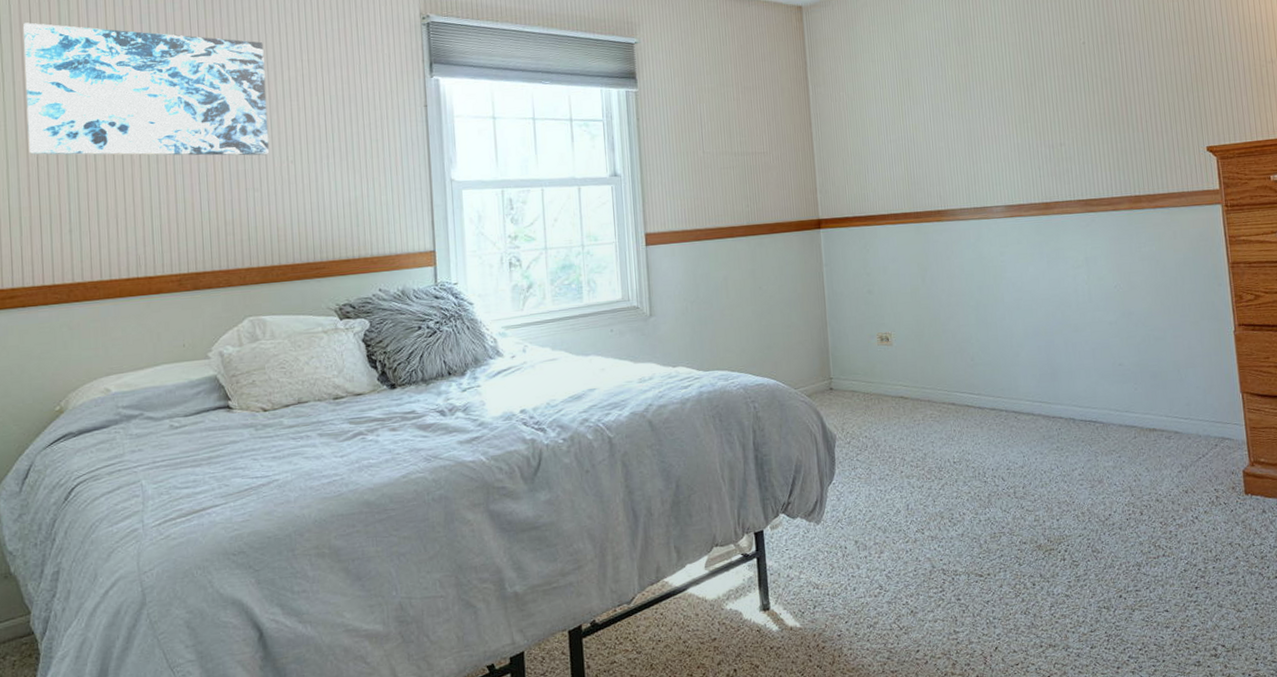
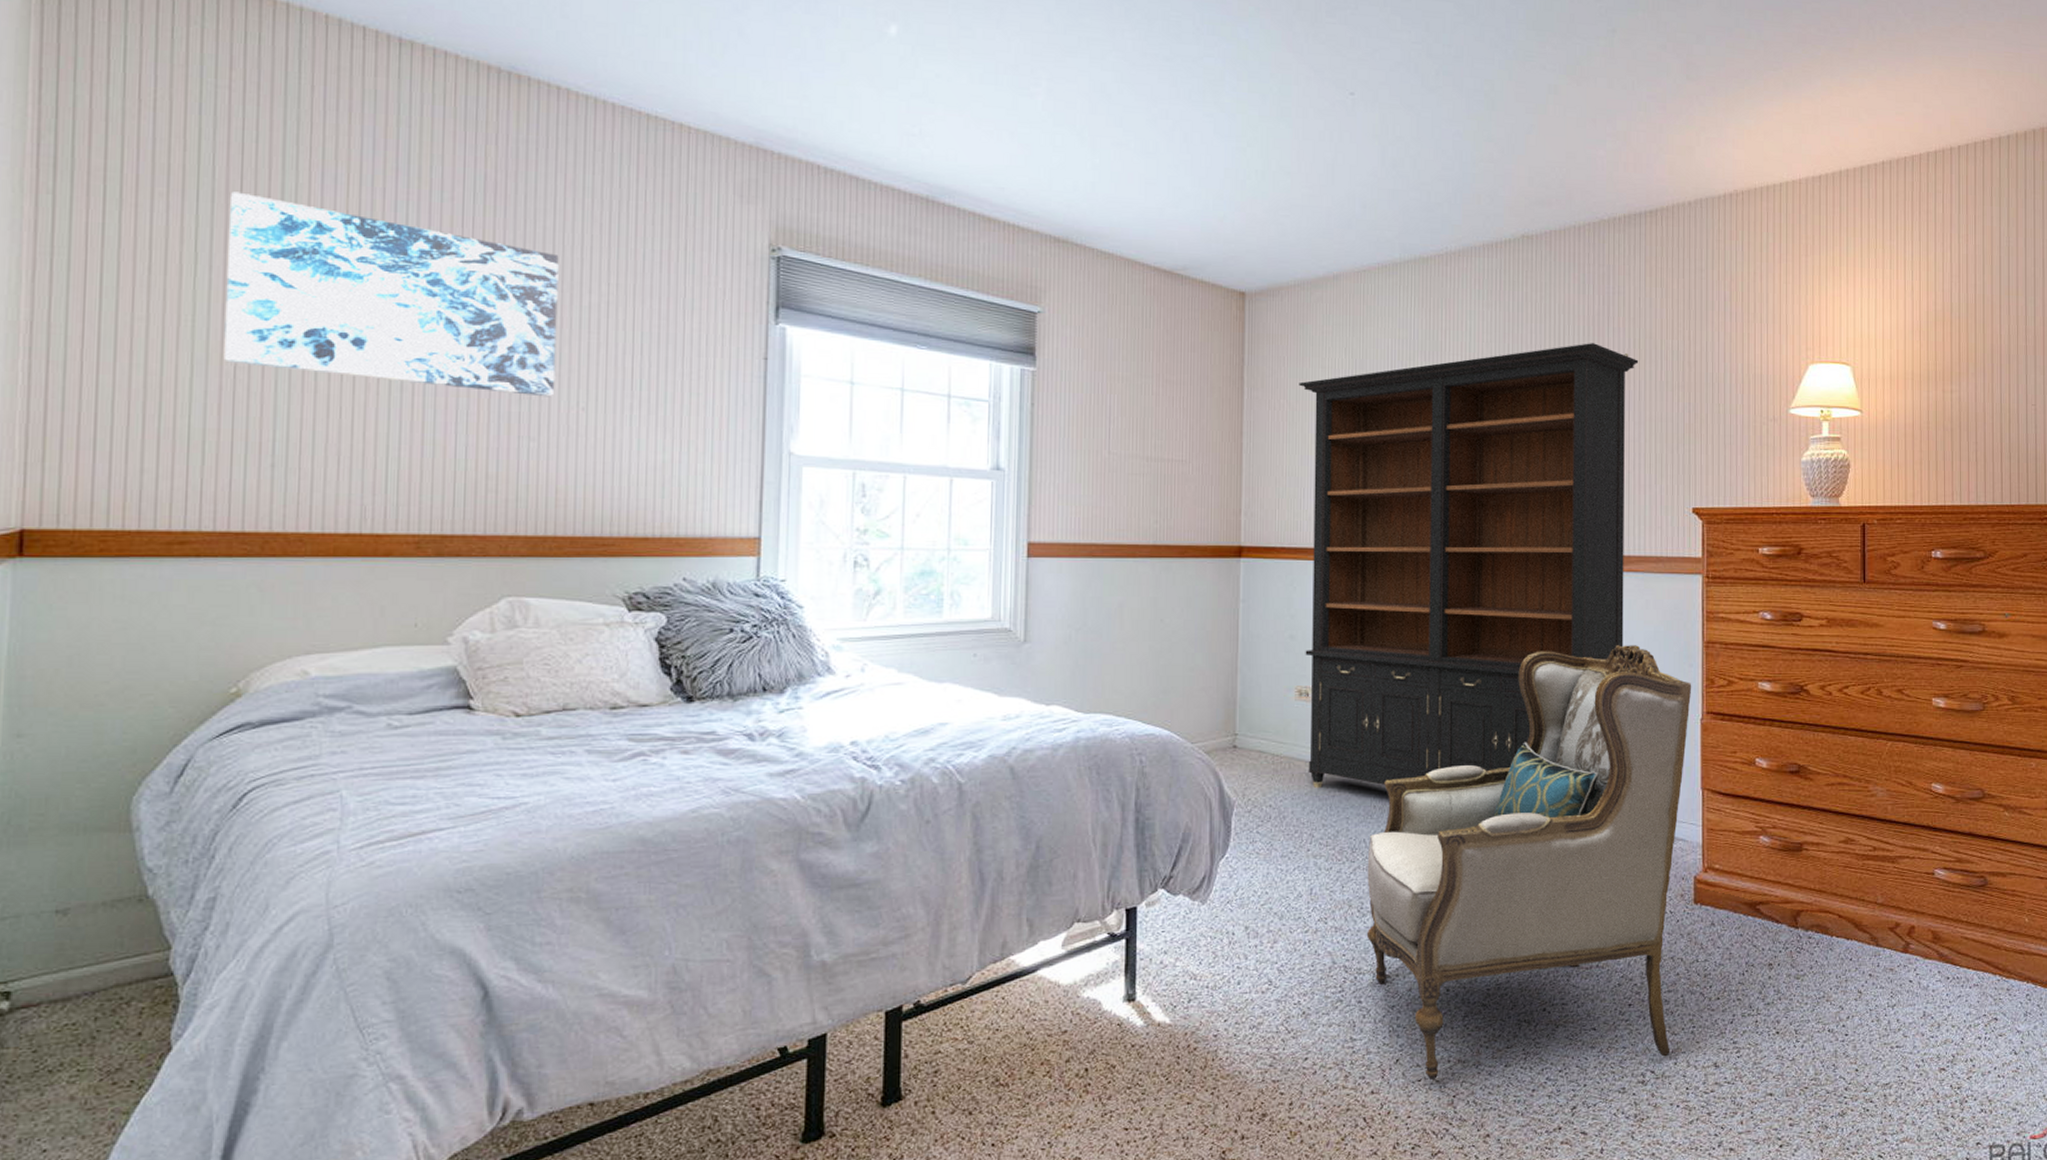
bookcase: none [854,13,1158,419] -> present [1299,343,1639,789]
armchair: none [953,271,1238,664] -> present [1366,645,1692,1081]

